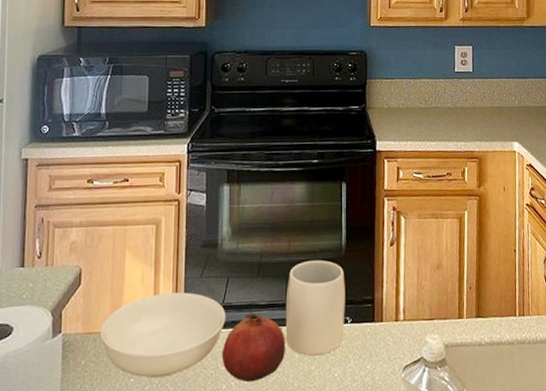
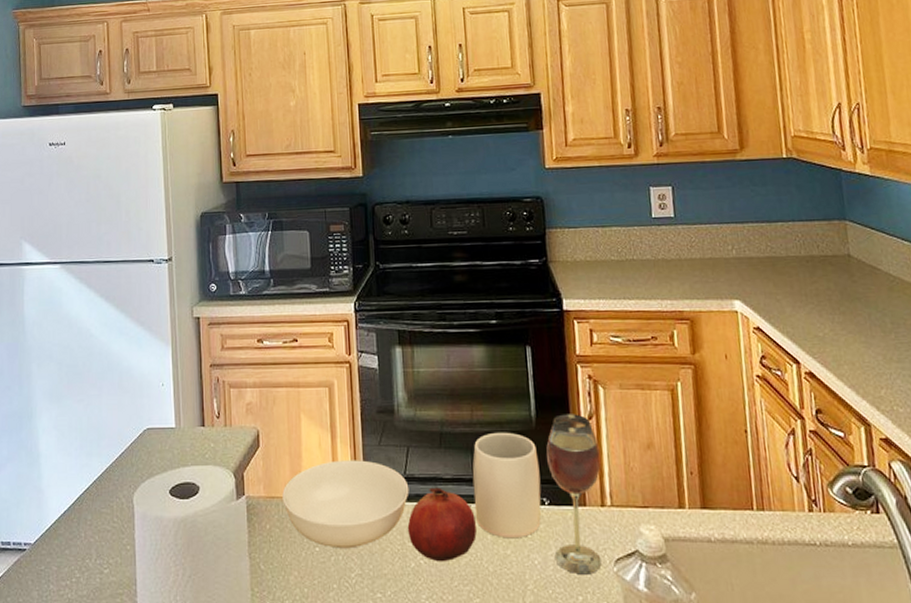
wineglass: none [352,241,398,383] -> present [546,414,602,575]

